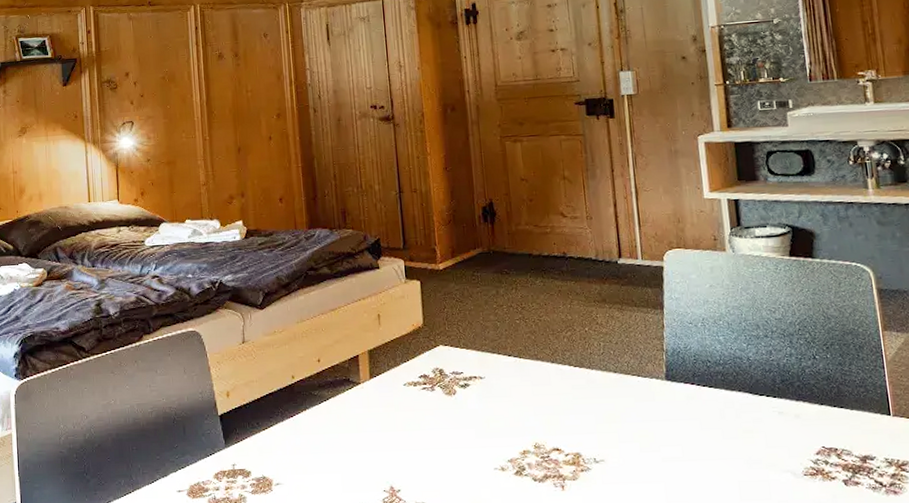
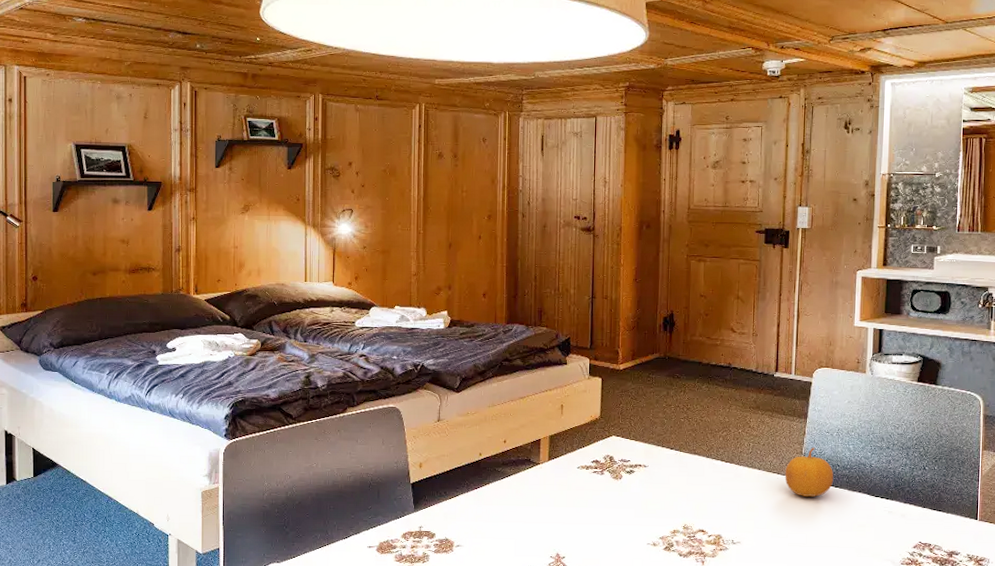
fruit: none [646,342,706,401] -> present [785,448,833,497]

